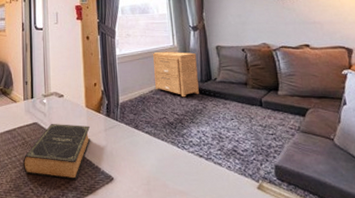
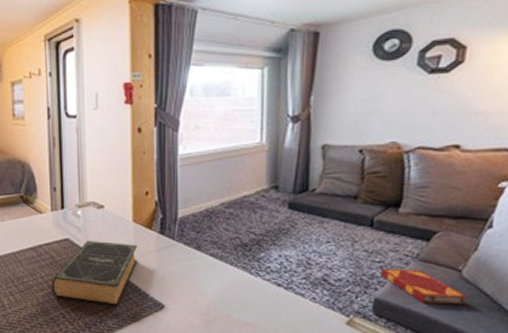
side table: present [152,51,199,98] -> none [229,150,291,213]
hardback book: none [275,139,345,169] -> present [380,269,468,306]

